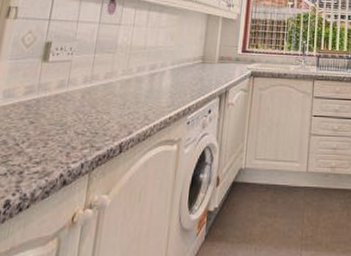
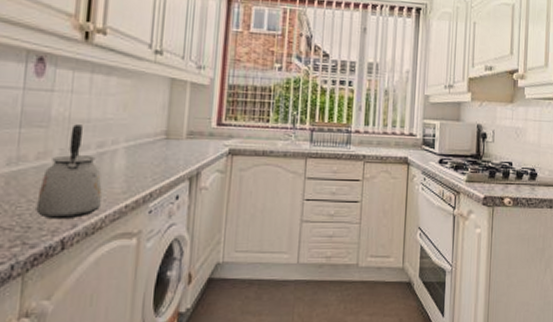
kettle: none [102,51,153,128] -> present [36,124,102,220]

